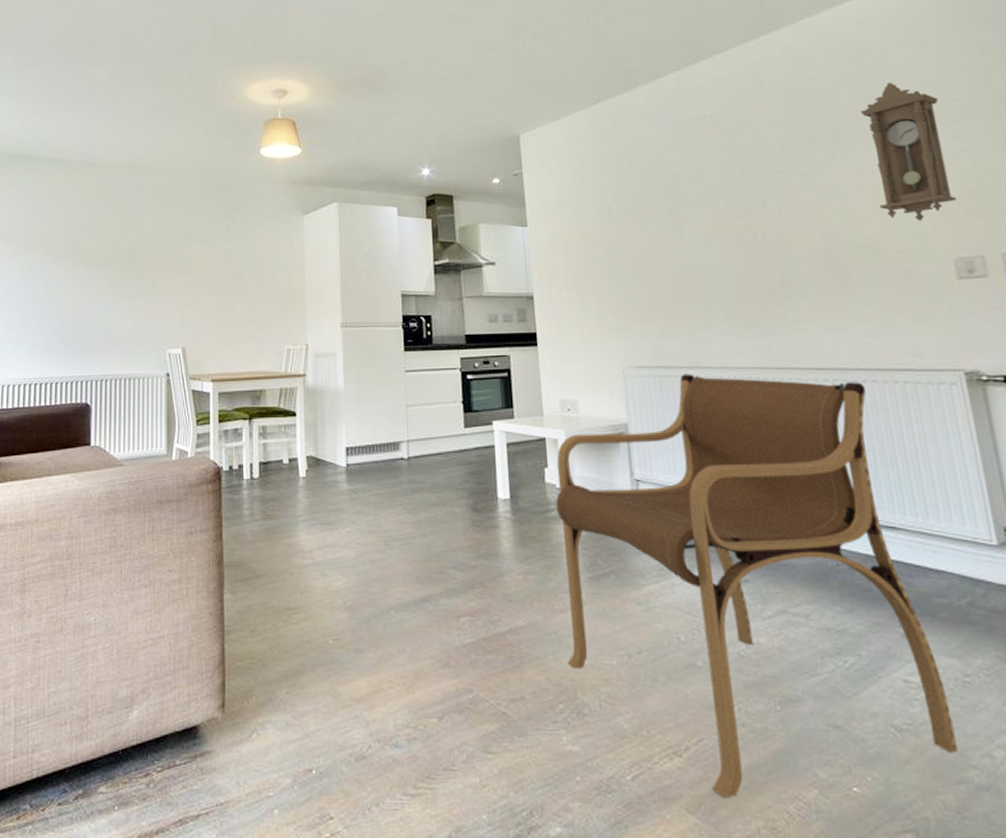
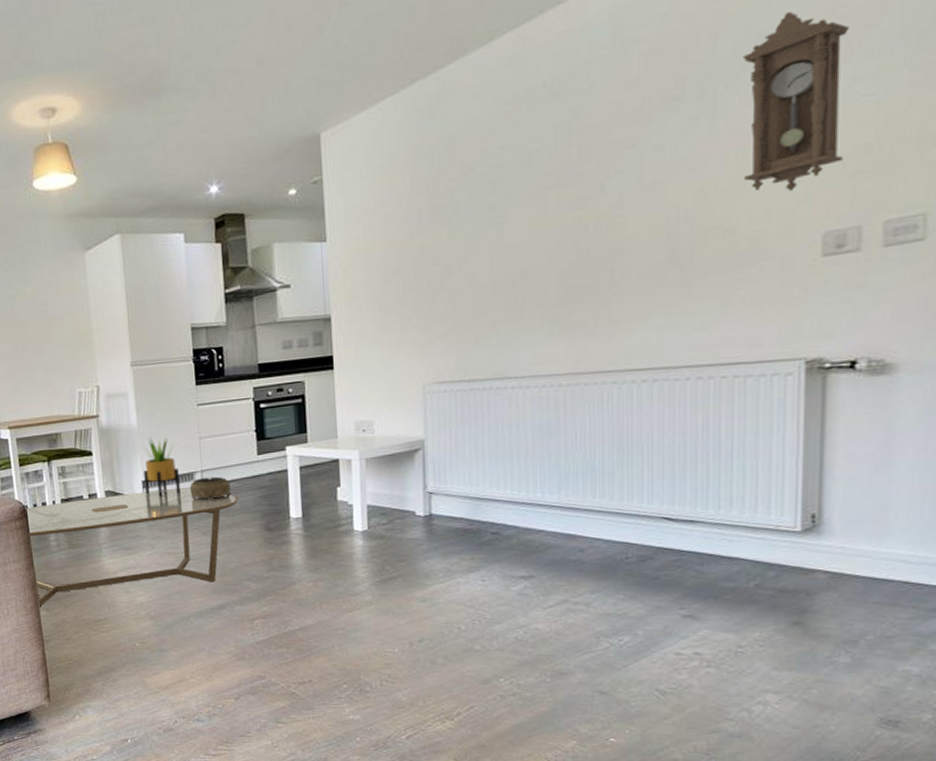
coffee table: none [219,457,446,590] -> present [24,487,240,608]
potted plant: none [348,401,385,468] -> present [143,437,180,498]
decorative bowl: none [395,448,437,475] -> present [189,476,231,502]
armchair: present [555,373,958,799] -> none [347,380,717,750]

